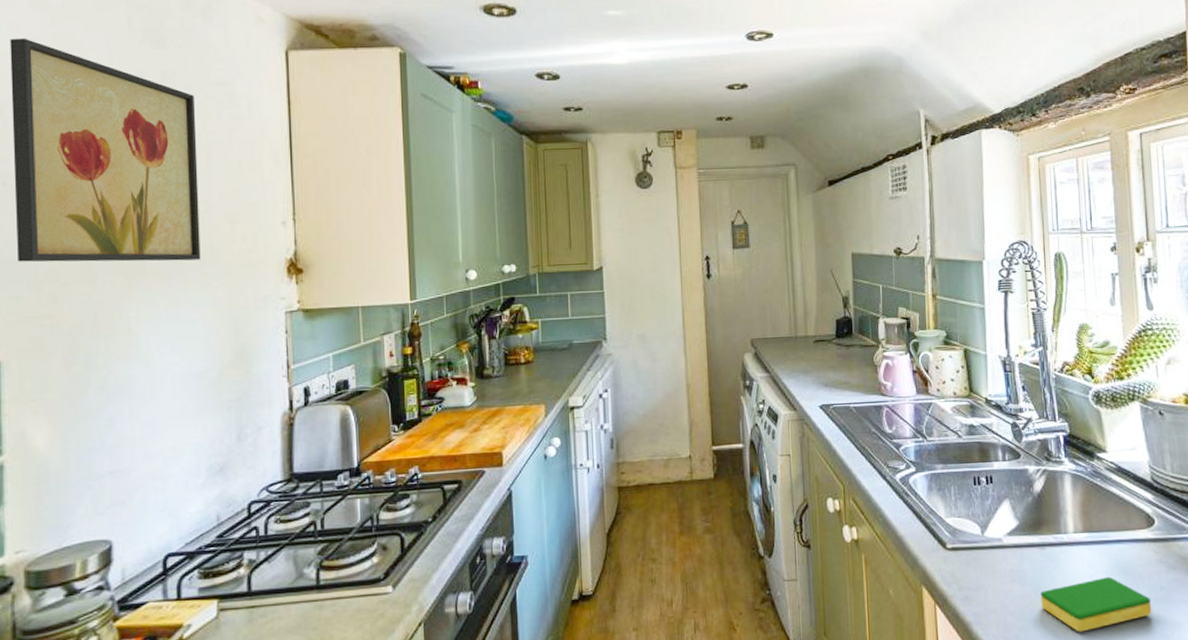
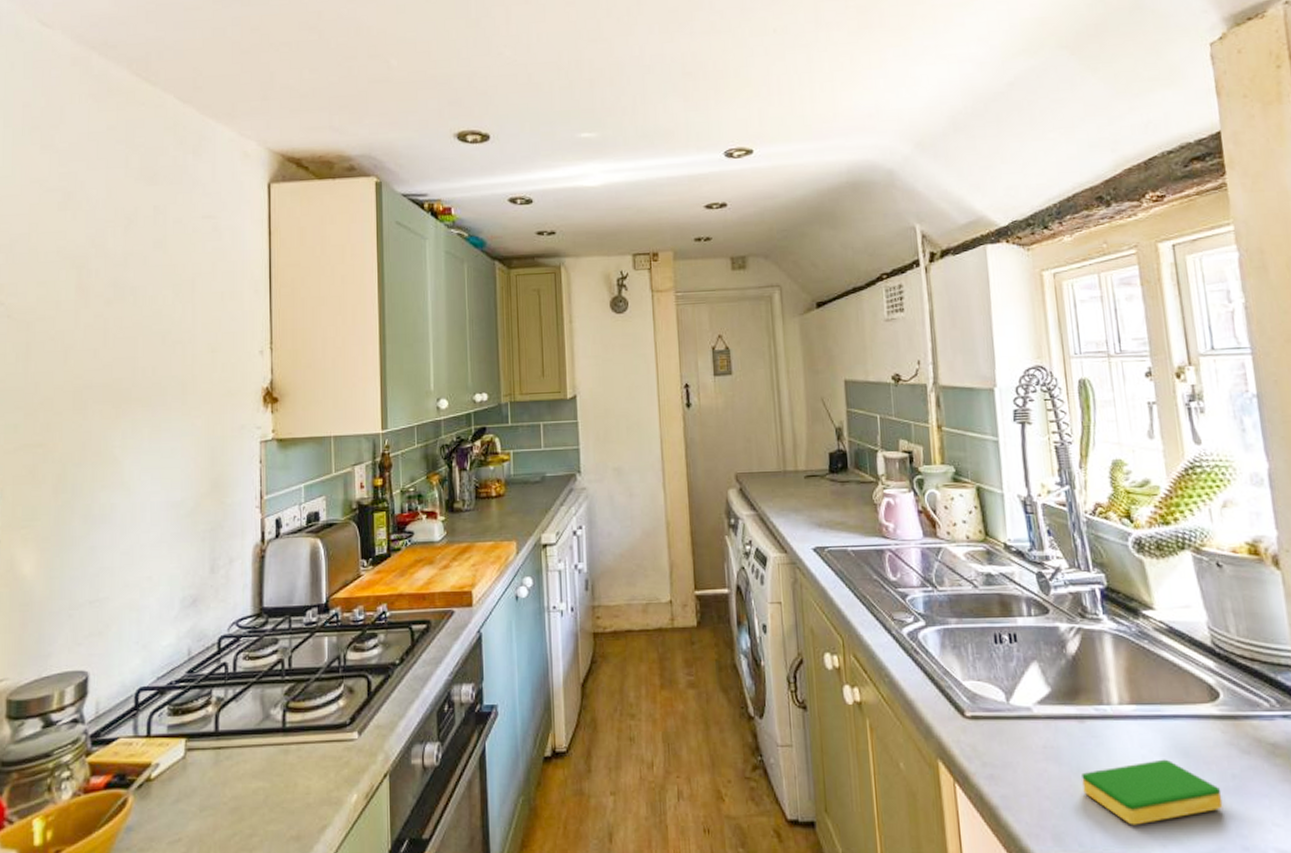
wall art: present [10,38,201,262] -> none [17,179,183,392]

